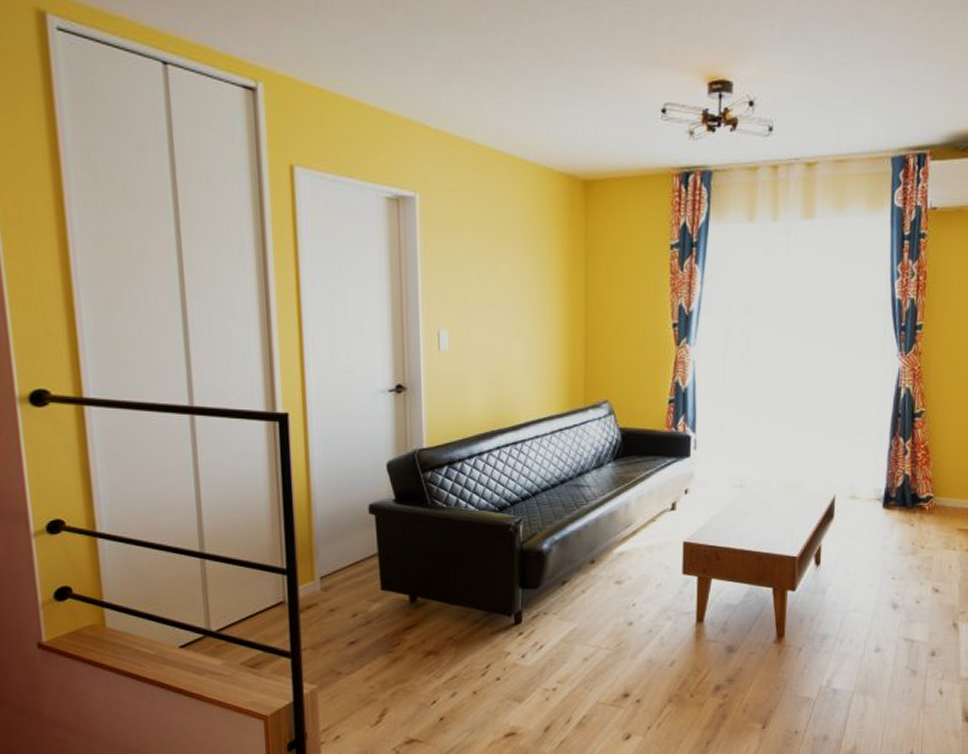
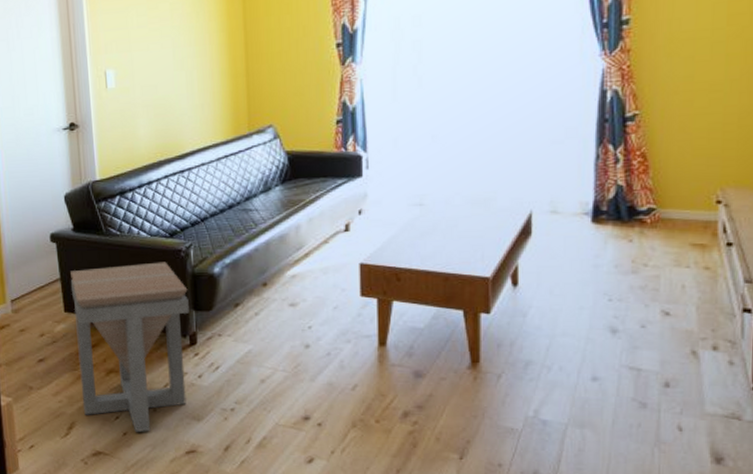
side table: none [390,537,515,718] -> present [70,262,189,433]

